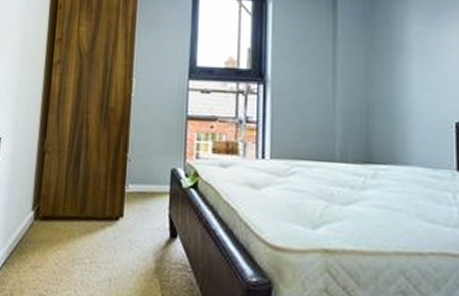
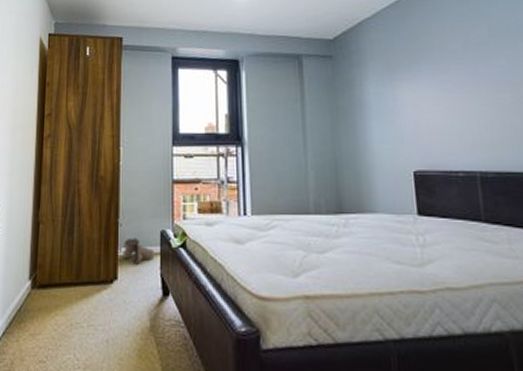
boots: none [130,174,164,203] -> present [122,237,155,265]

